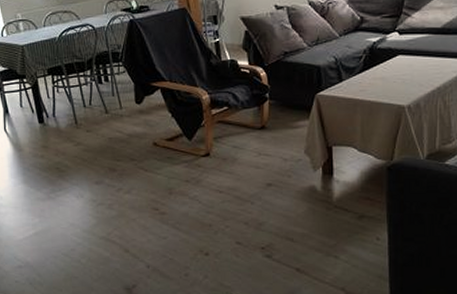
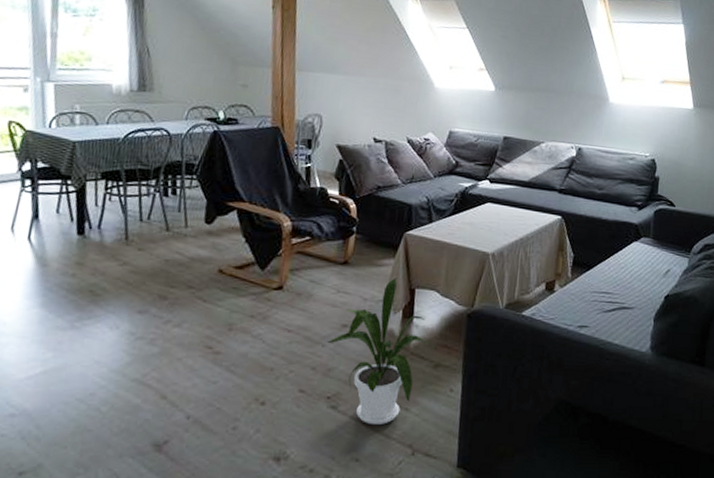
house plant: none [255,138,360,272] -> present [327,278,438,426]

